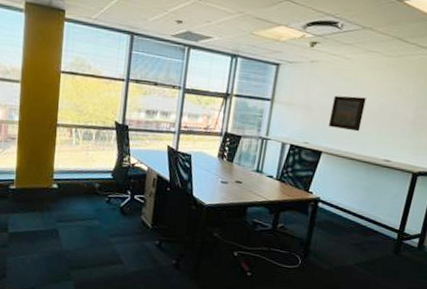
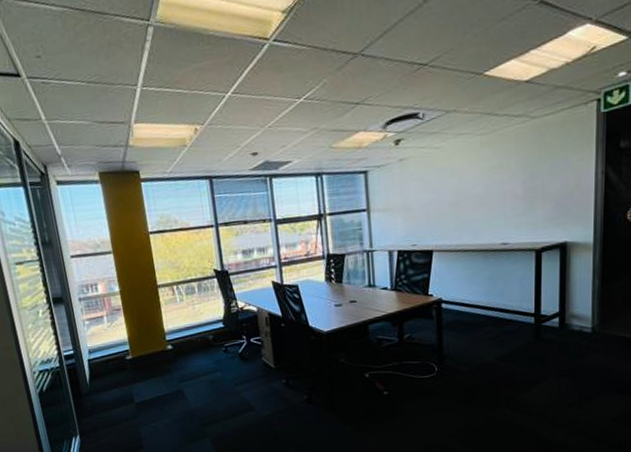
wall art: present [329,95,366,132] -> none [432,184,468,223]

